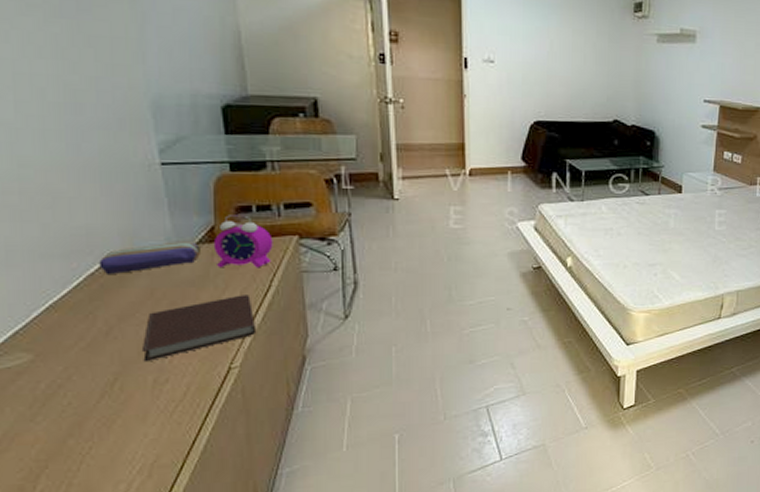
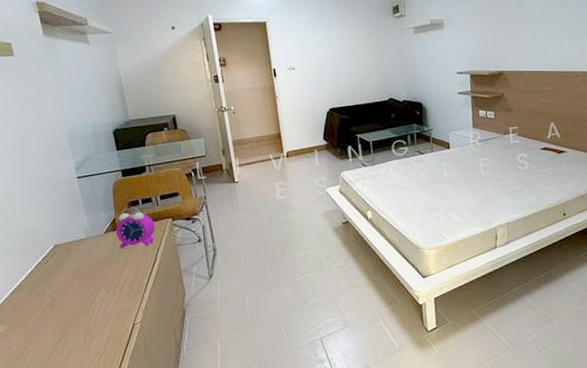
pencil case: present [99,242,200,276] -> none [43,232,108,263]
notebook: present [143,295,257,362] -> none [75,267,150,325]

